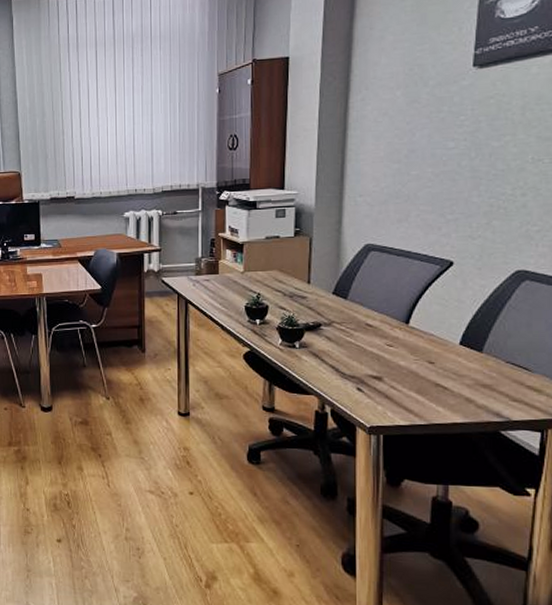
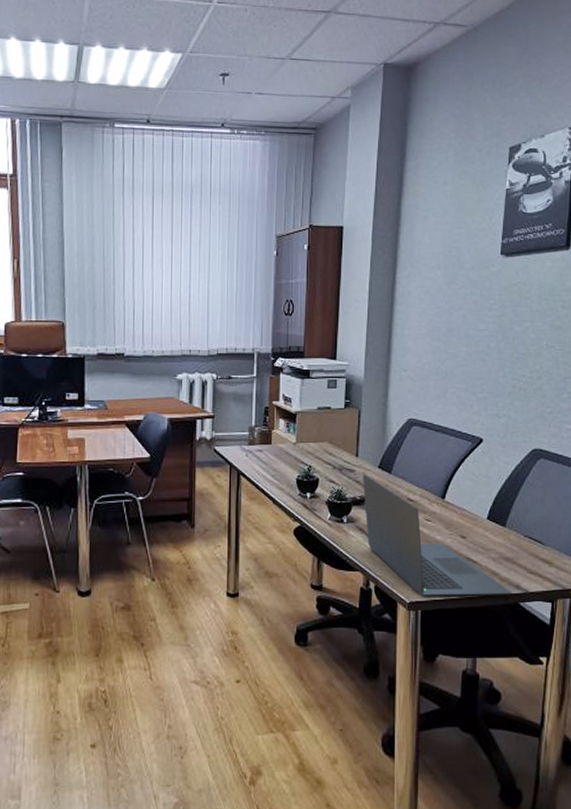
laptop: none [315,300,490,425] -> present [362,474,511,598]

